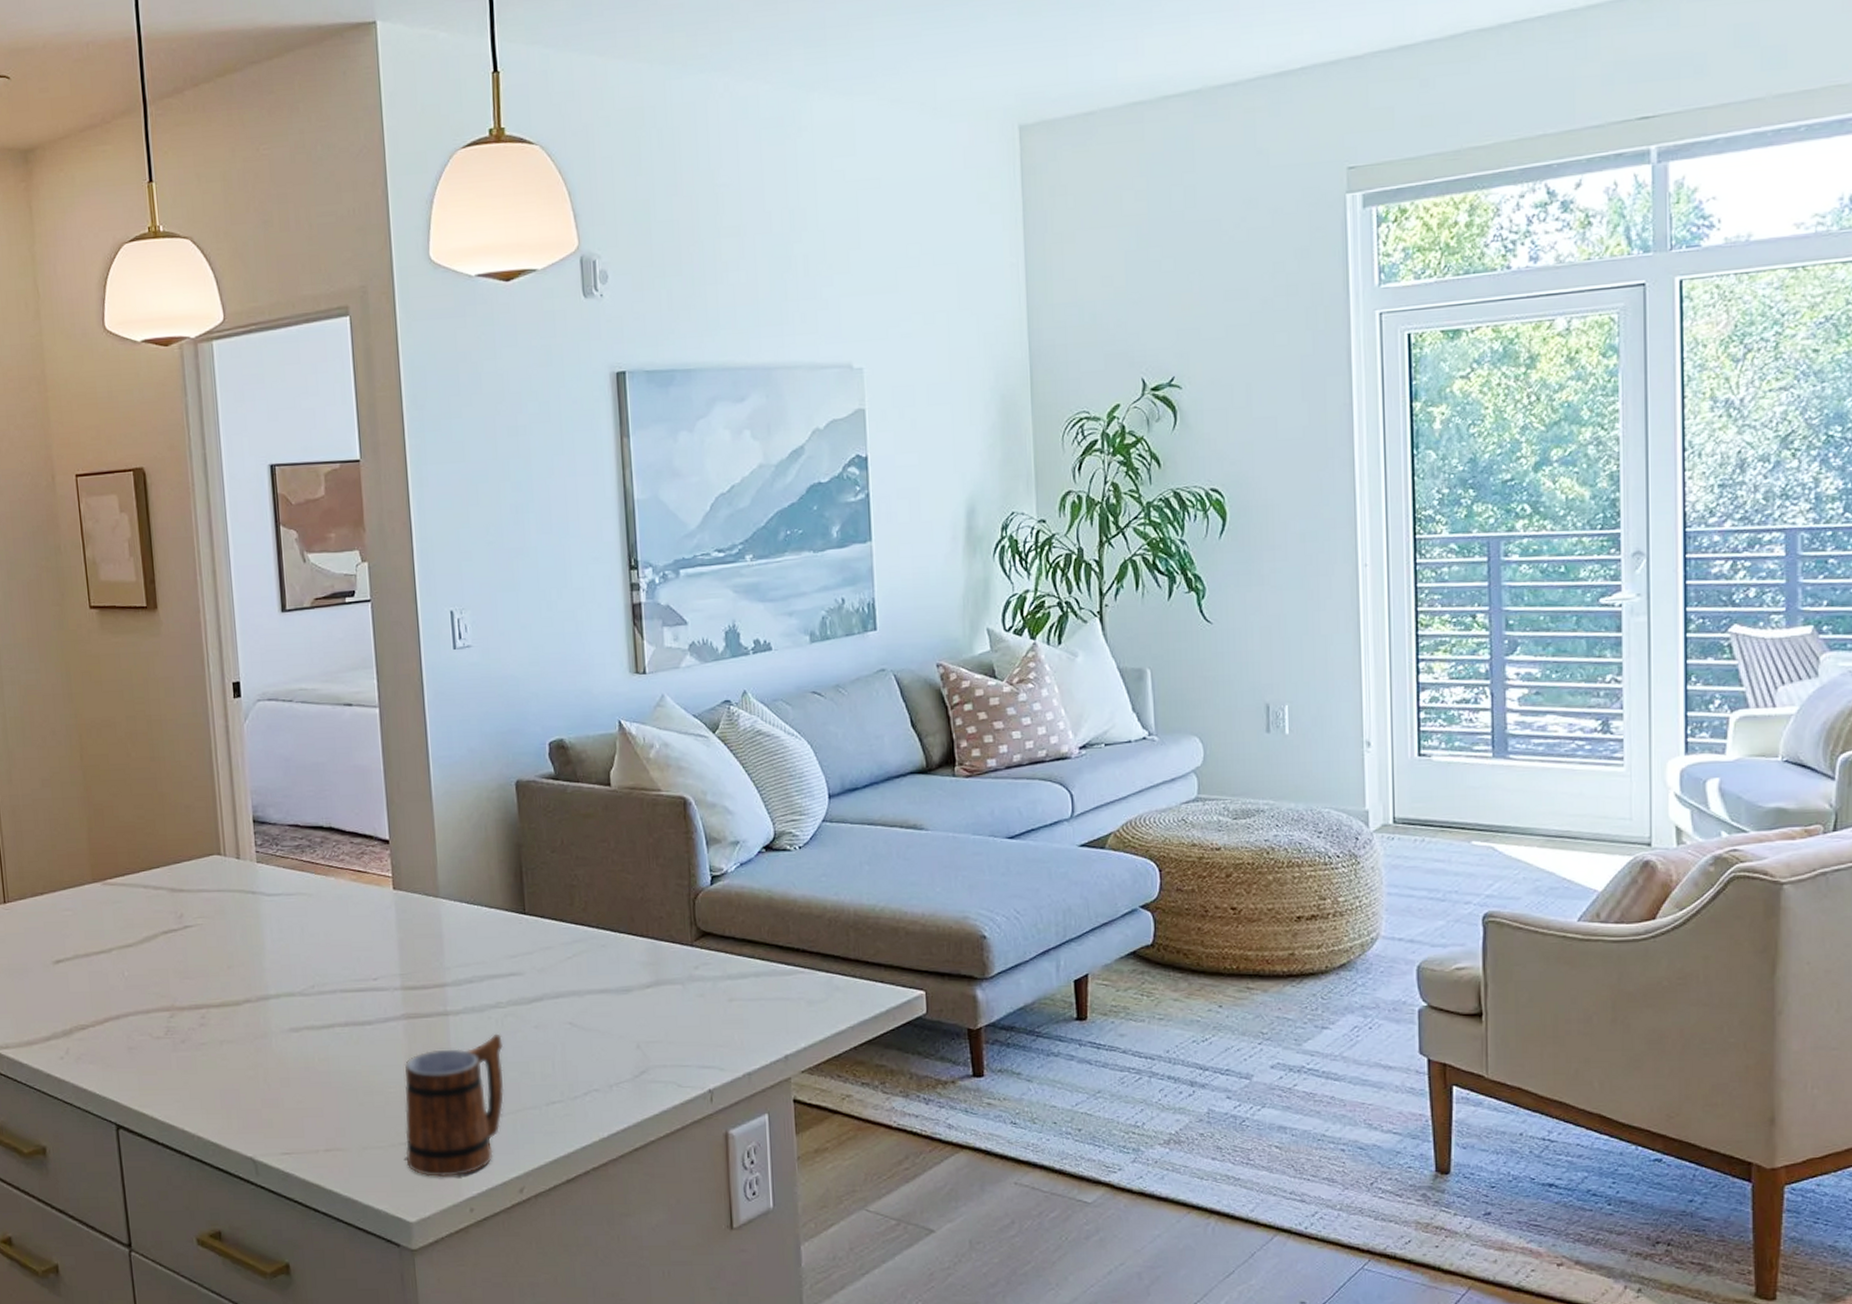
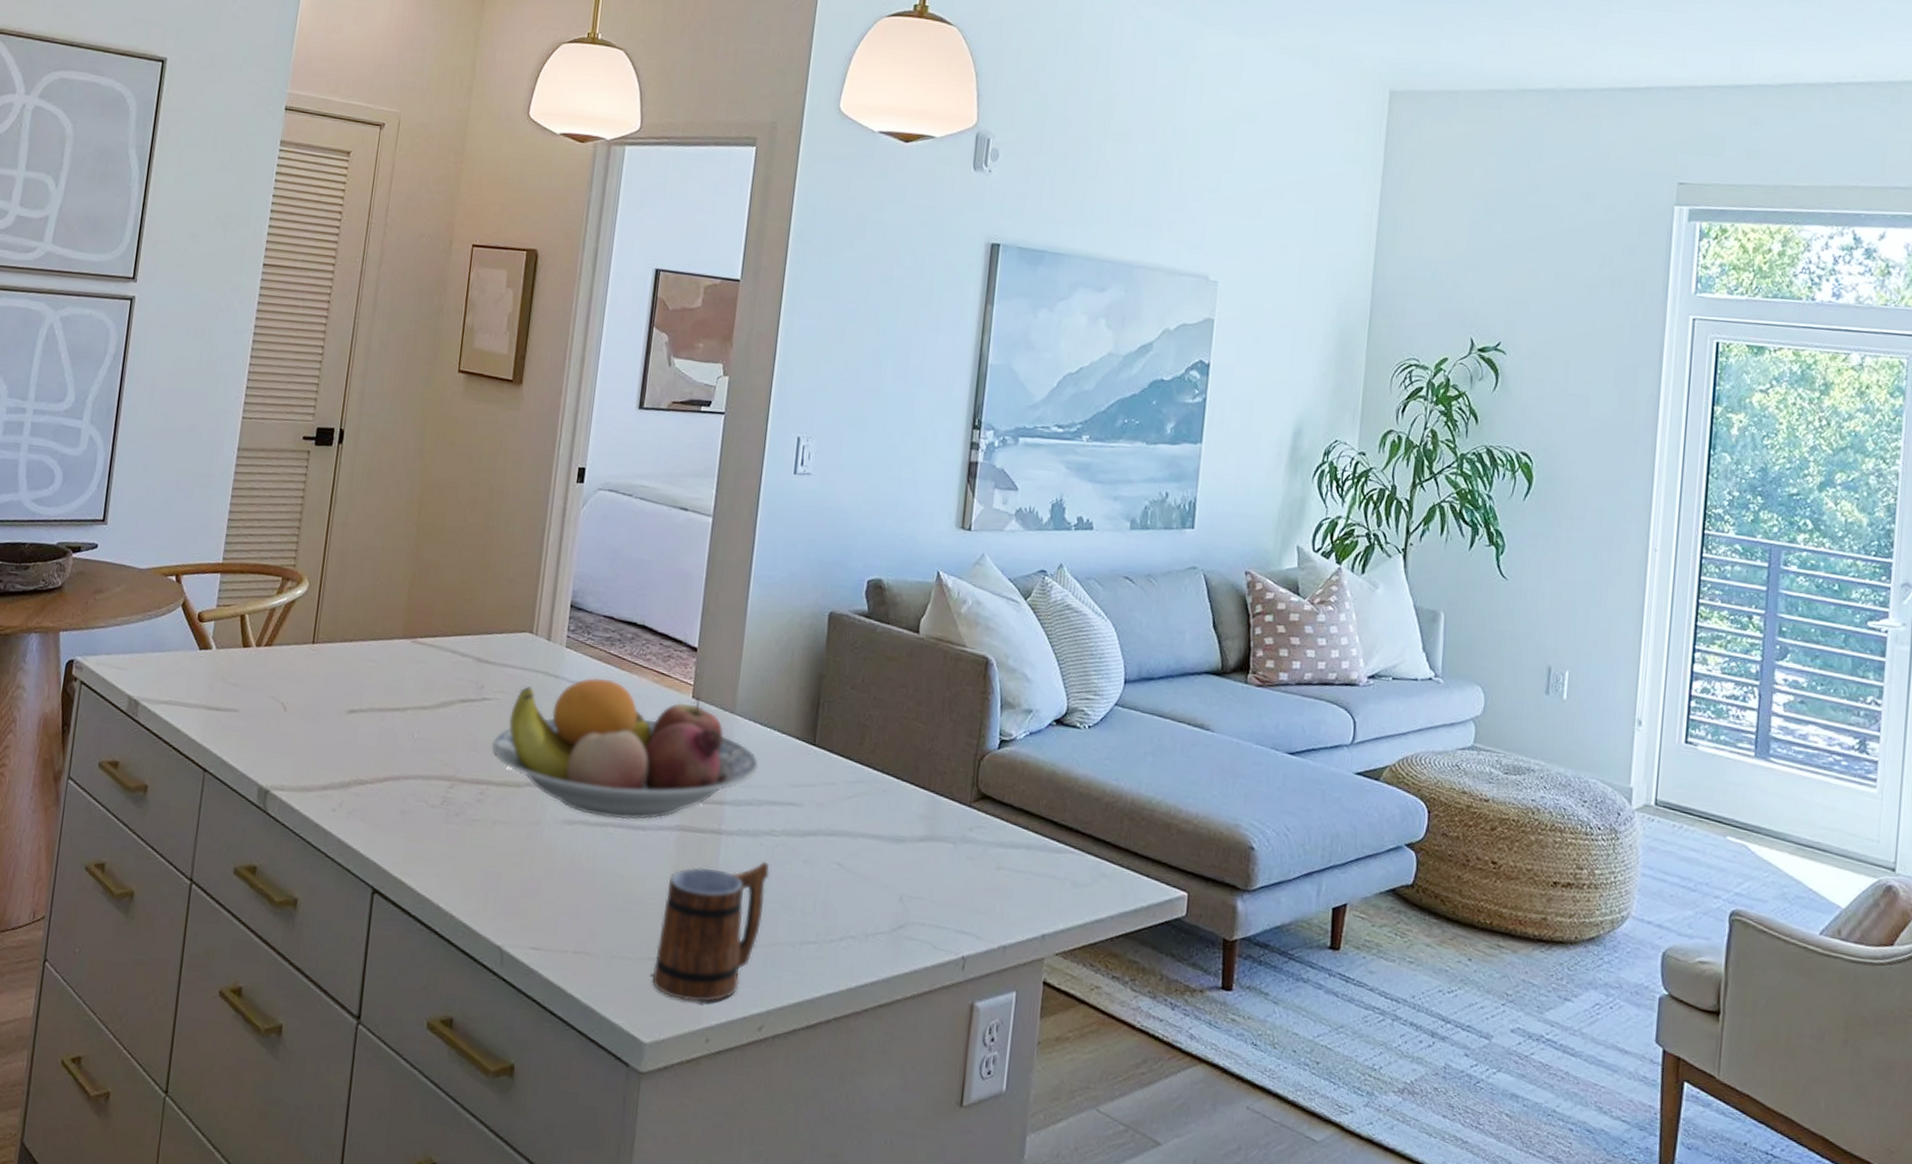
fruit bowl: none [202,885,473,1019] -> present [491,677,759,820]

